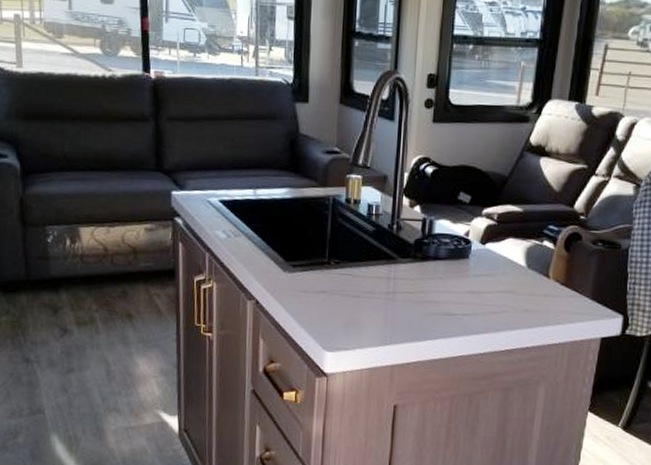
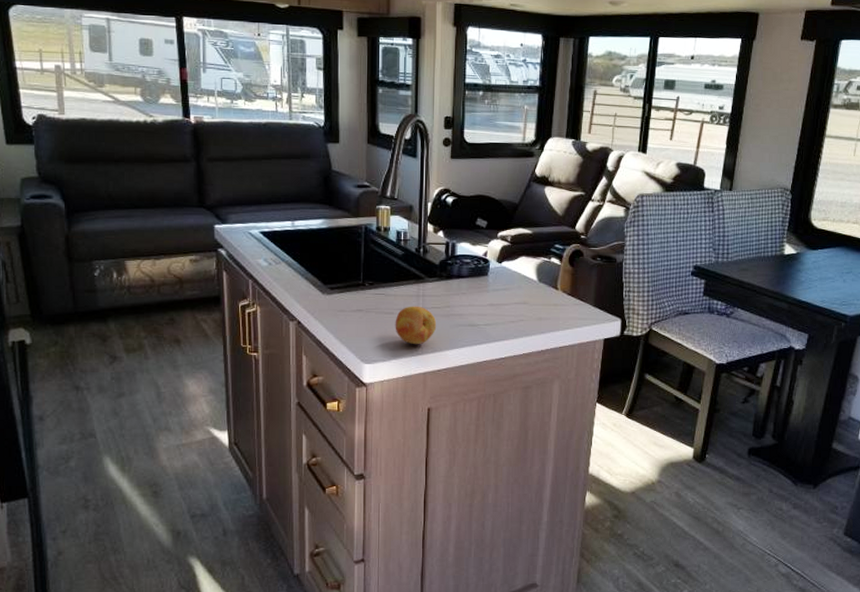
fruit: none [361,289,408,334] -> present [395,306,437,345]

